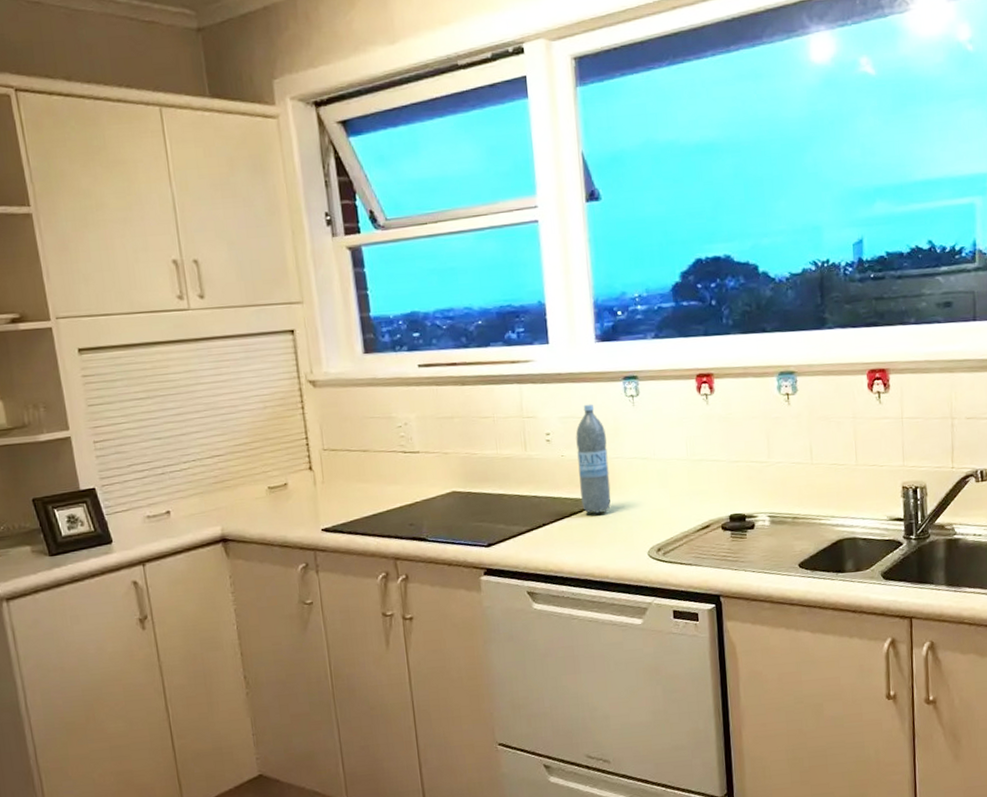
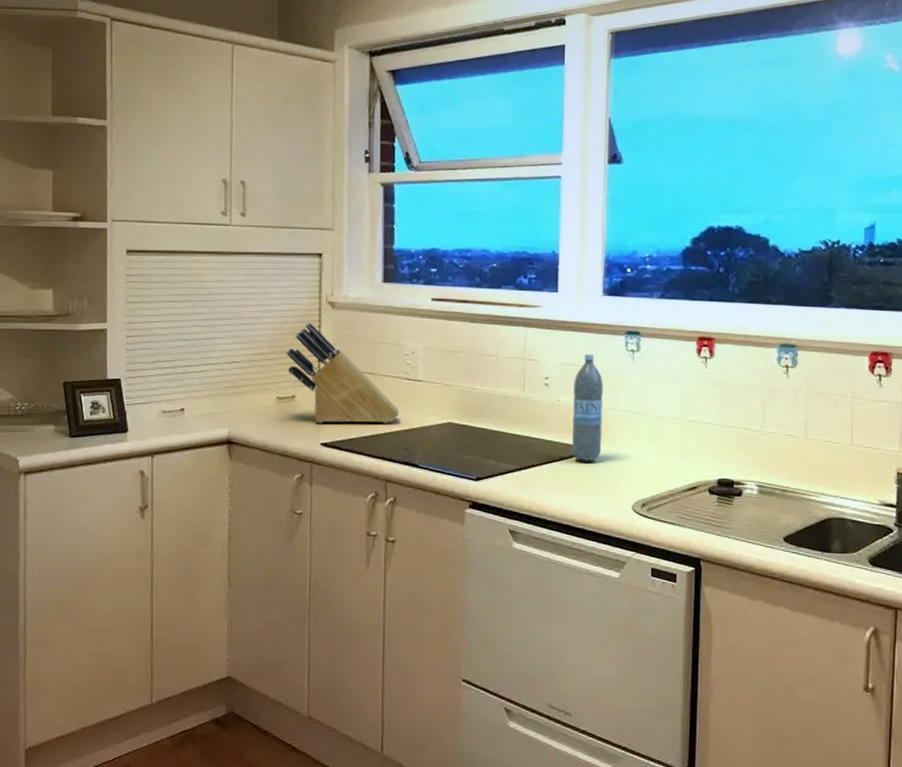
knife block: none [271,405,400,509] -> present [286,323,400,424]

